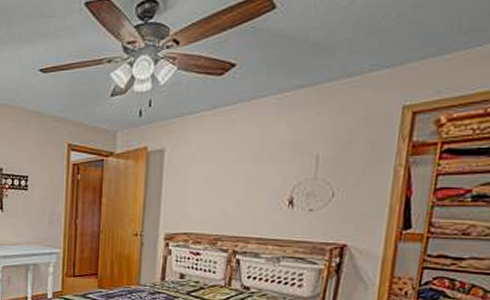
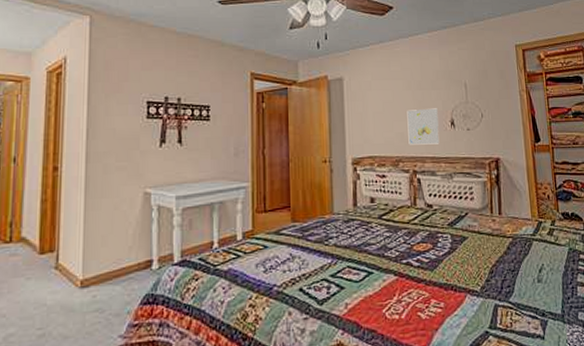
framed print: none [232,184,274,225] -> present [407,108,440,145]

